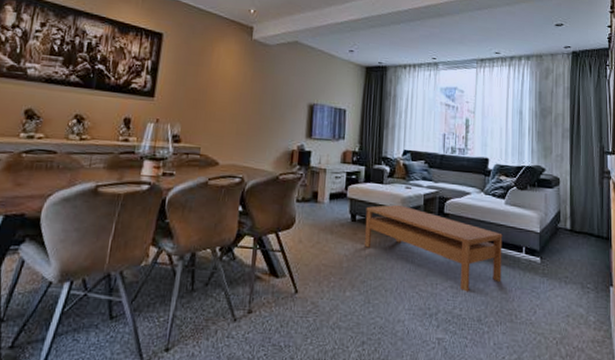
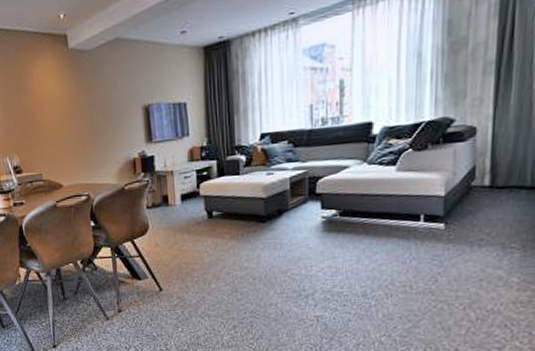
coffee table: present [365,204,503,292] -> none [223,193,393,270]

